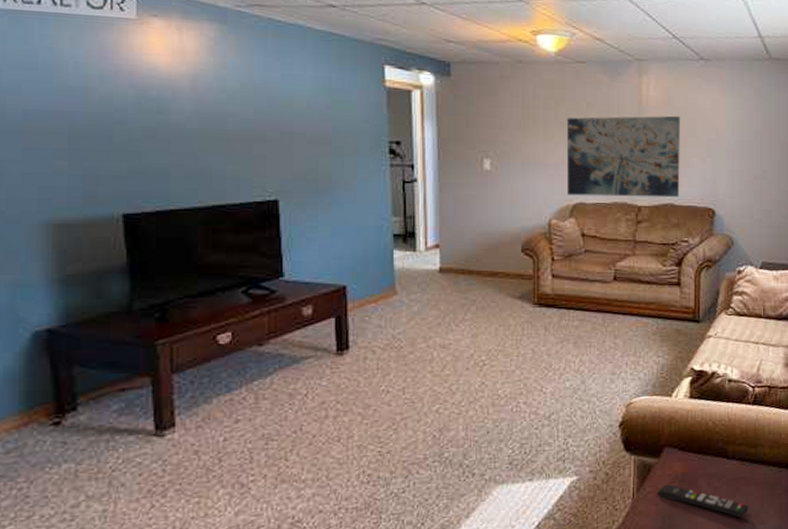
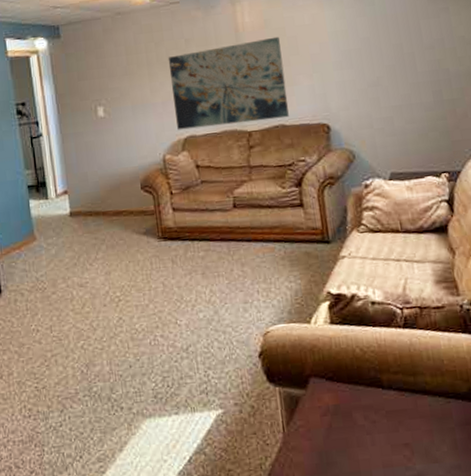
remote control: present [657,484,749,518] -> none [309,417,417,456]

